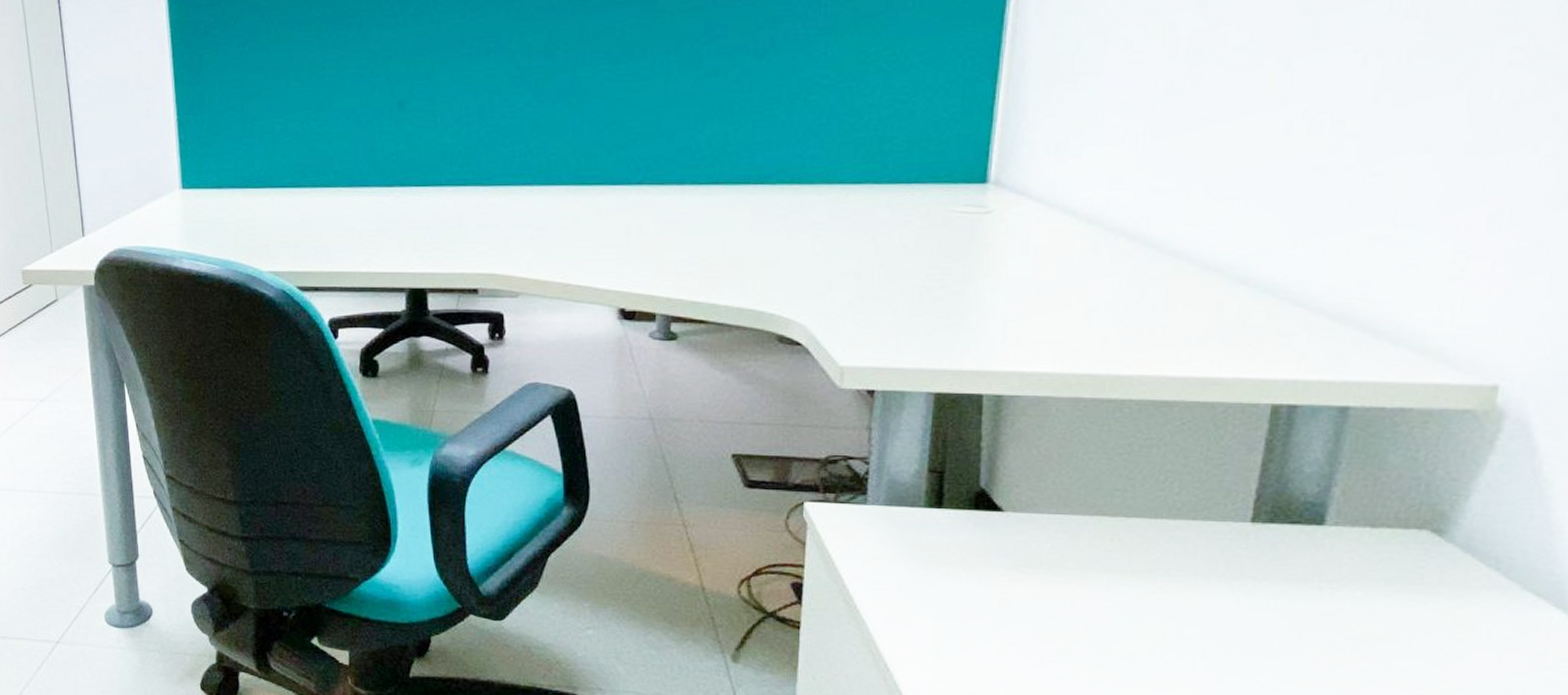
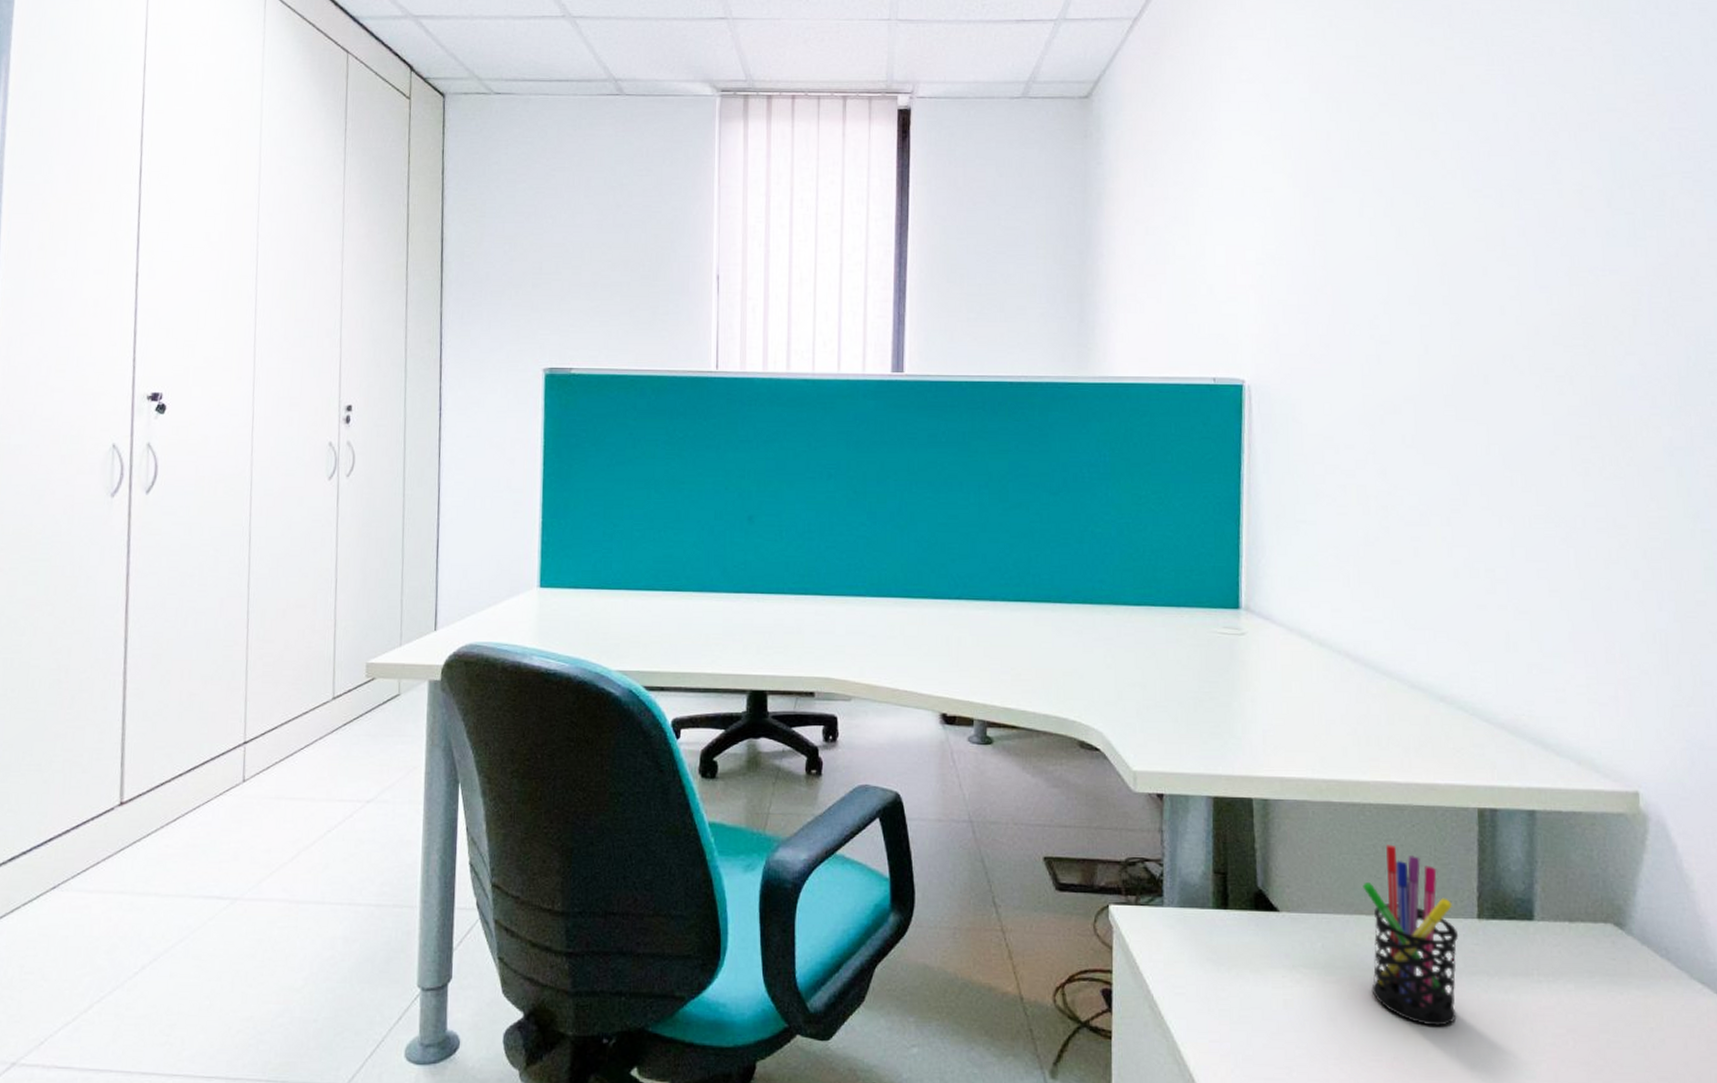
pen holder: none [1106,443,1224,629] -> present [1363,844,1459,1026]

